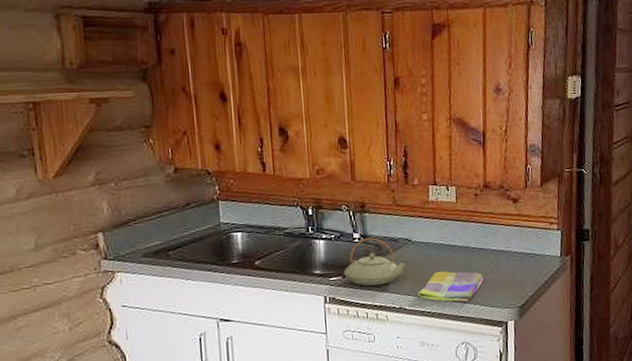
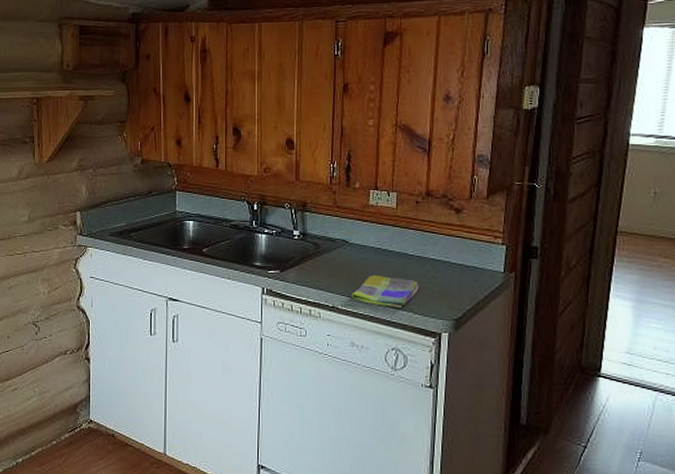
teapot: present [343,237,408,287] -> none [281,236,344,283]

